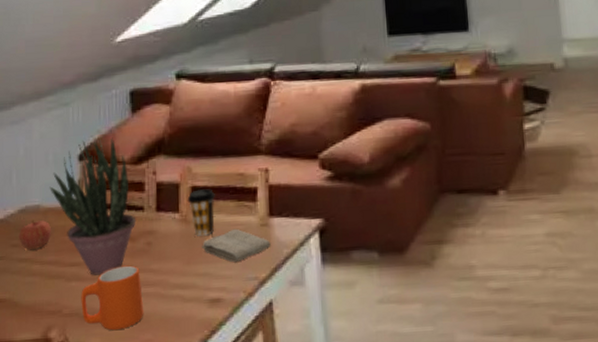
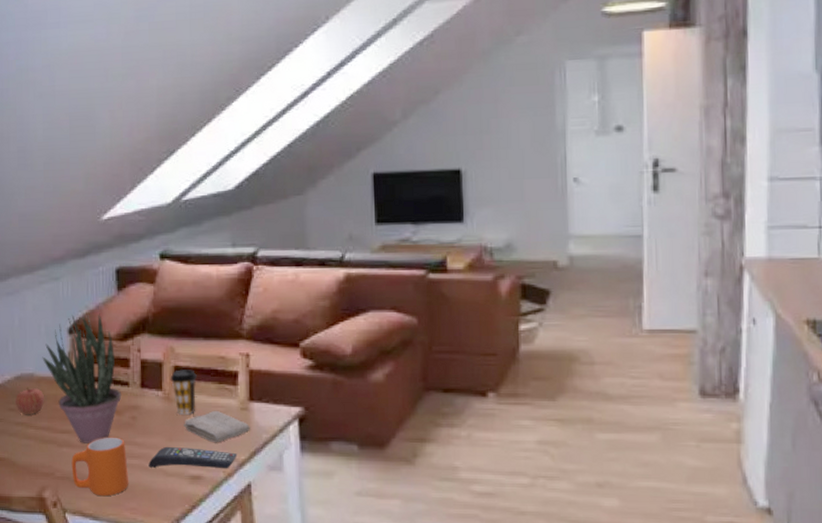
remote control: none [165,269,258,295] -> present [148,446,238,469]

